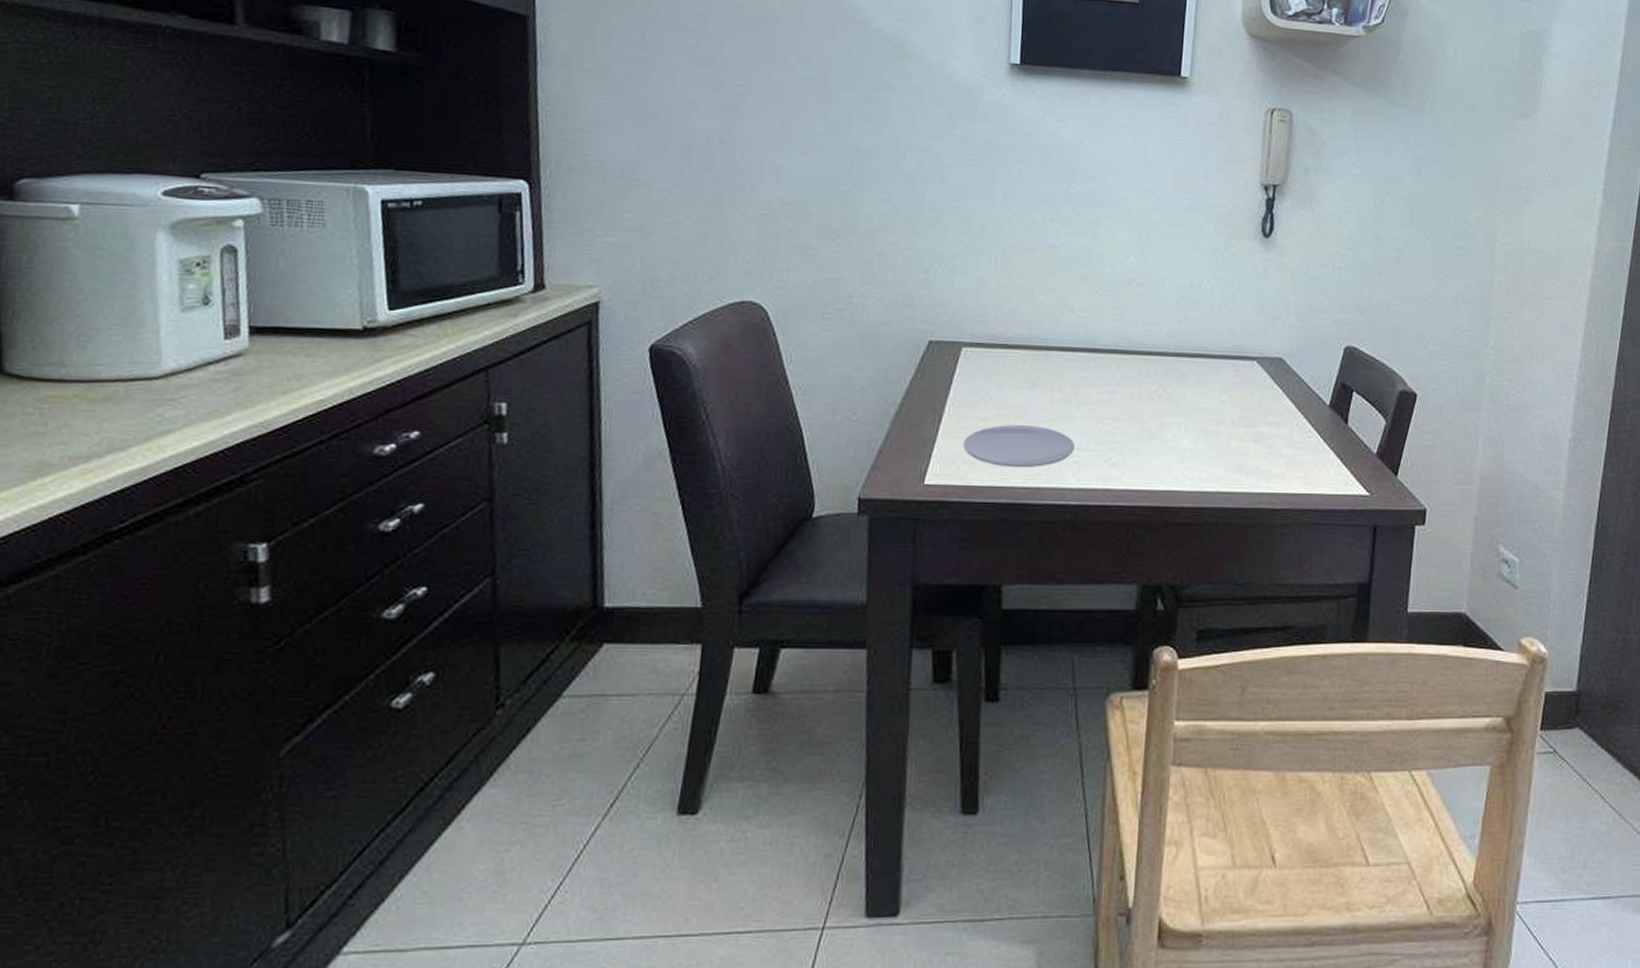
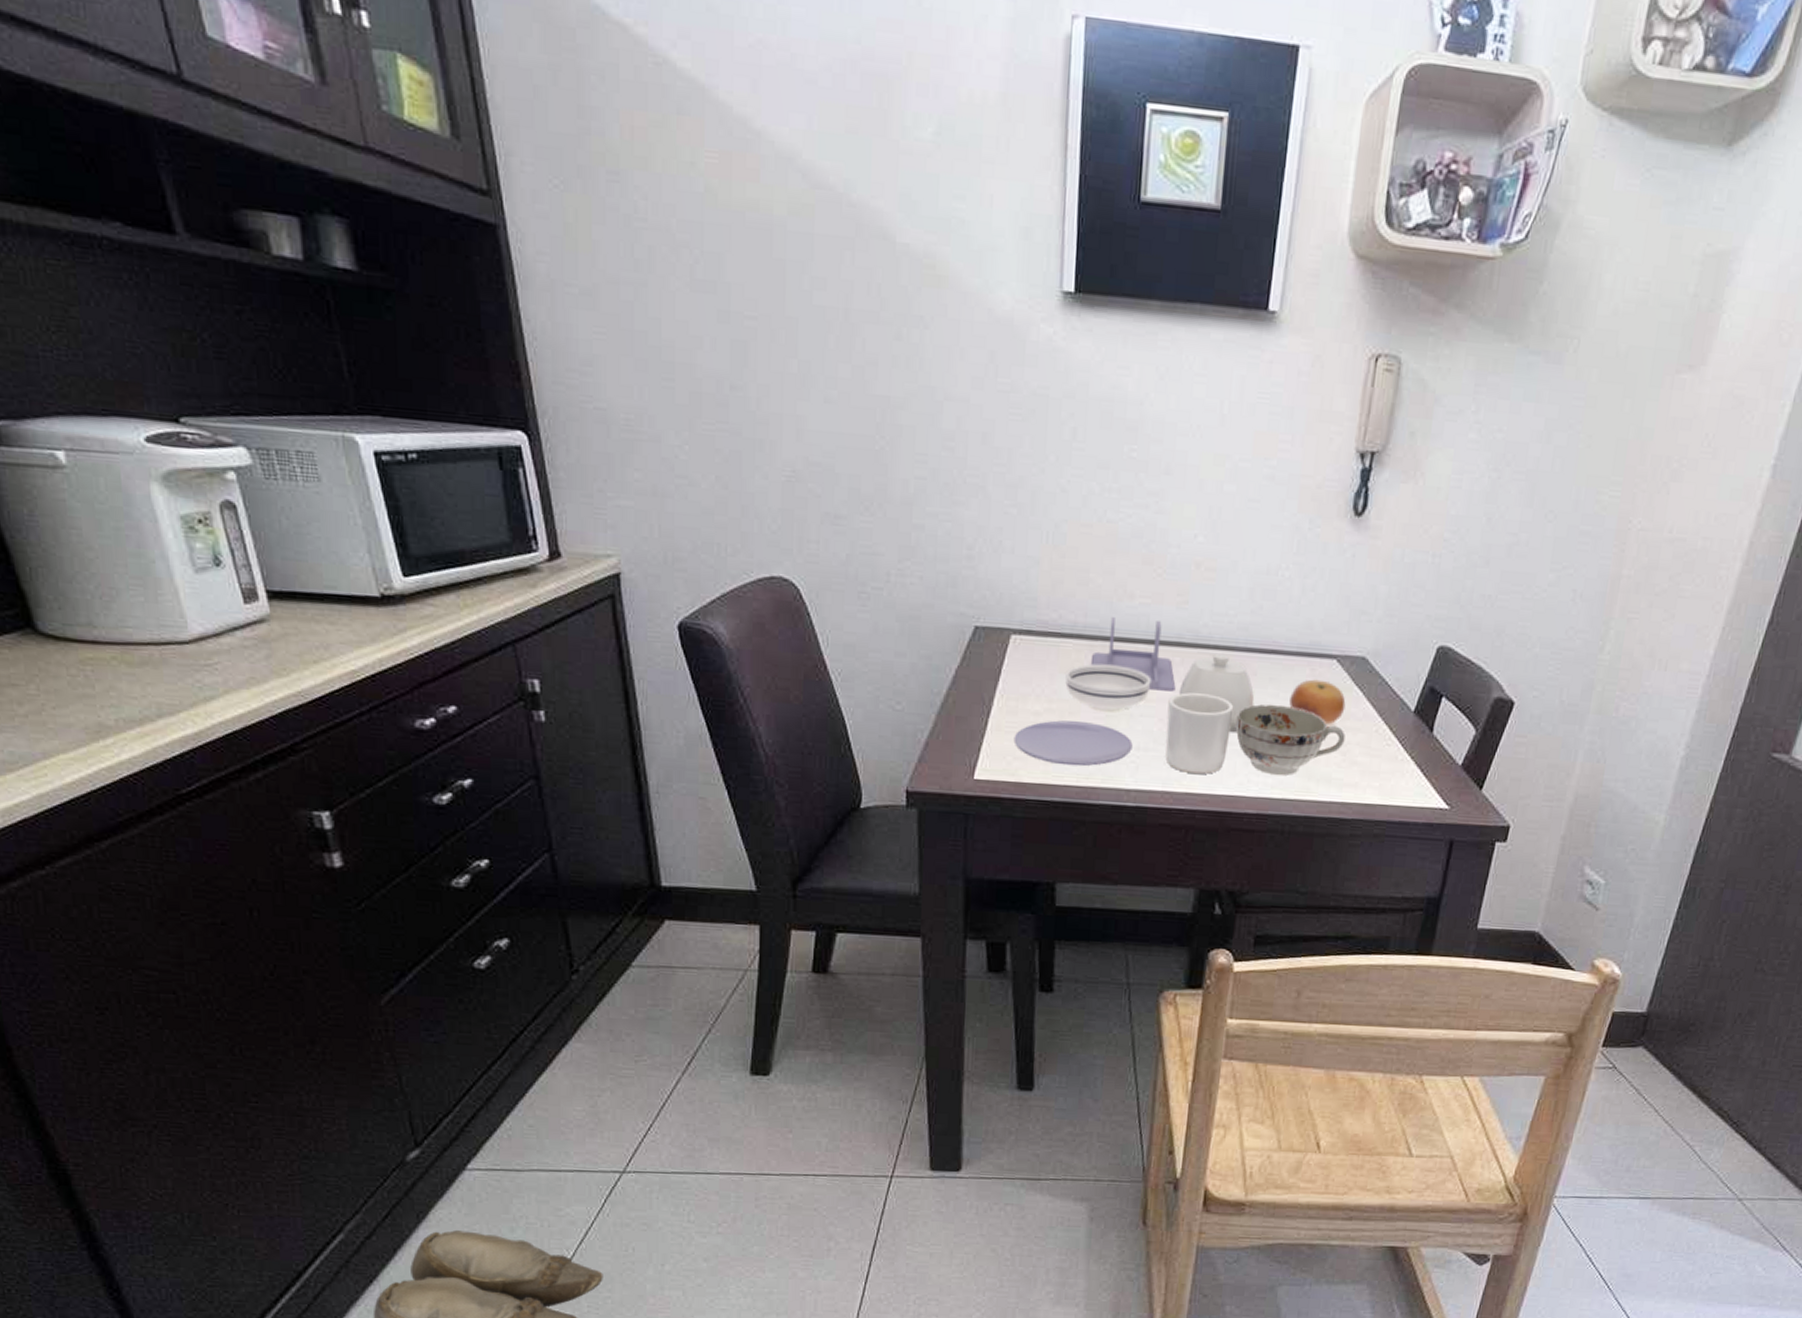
bowl: none [1012,371,1091,416] -> present [1065,663,1152,713]
napkin holder: none [1036,328,1113,395] -> present [1092,616,1176,692]
mug: none [1105,395,1167,472] -> present [1164,692,1234,775]
sugar bowl: none [1116,359,1186,430] -> present [1178,654,1255,732]
teacup: none [1169,404,1270,469] -> present [1235,704,1345,775]
fruit: none [1217,379,1268,421] -> present [1289,679,1346,725]

